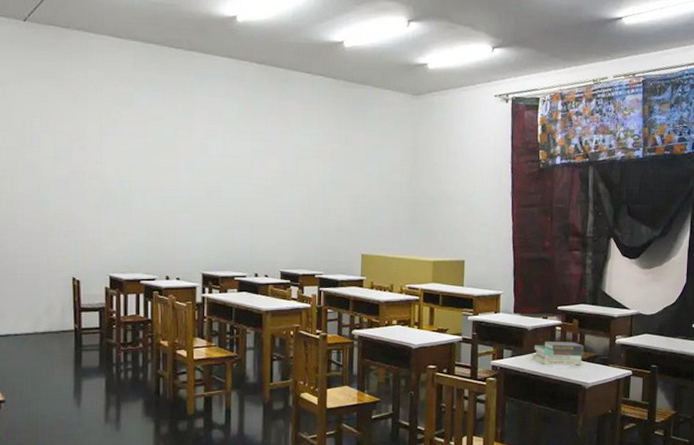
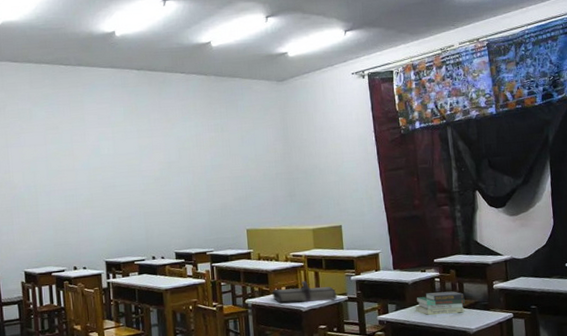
tool roll: none [382,316,451,339] -> present [272,281,337,303]

